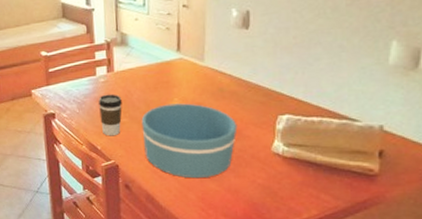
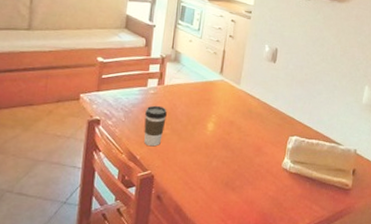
bowl: present [141,103,238,179] -> none [180,119,259,190]

